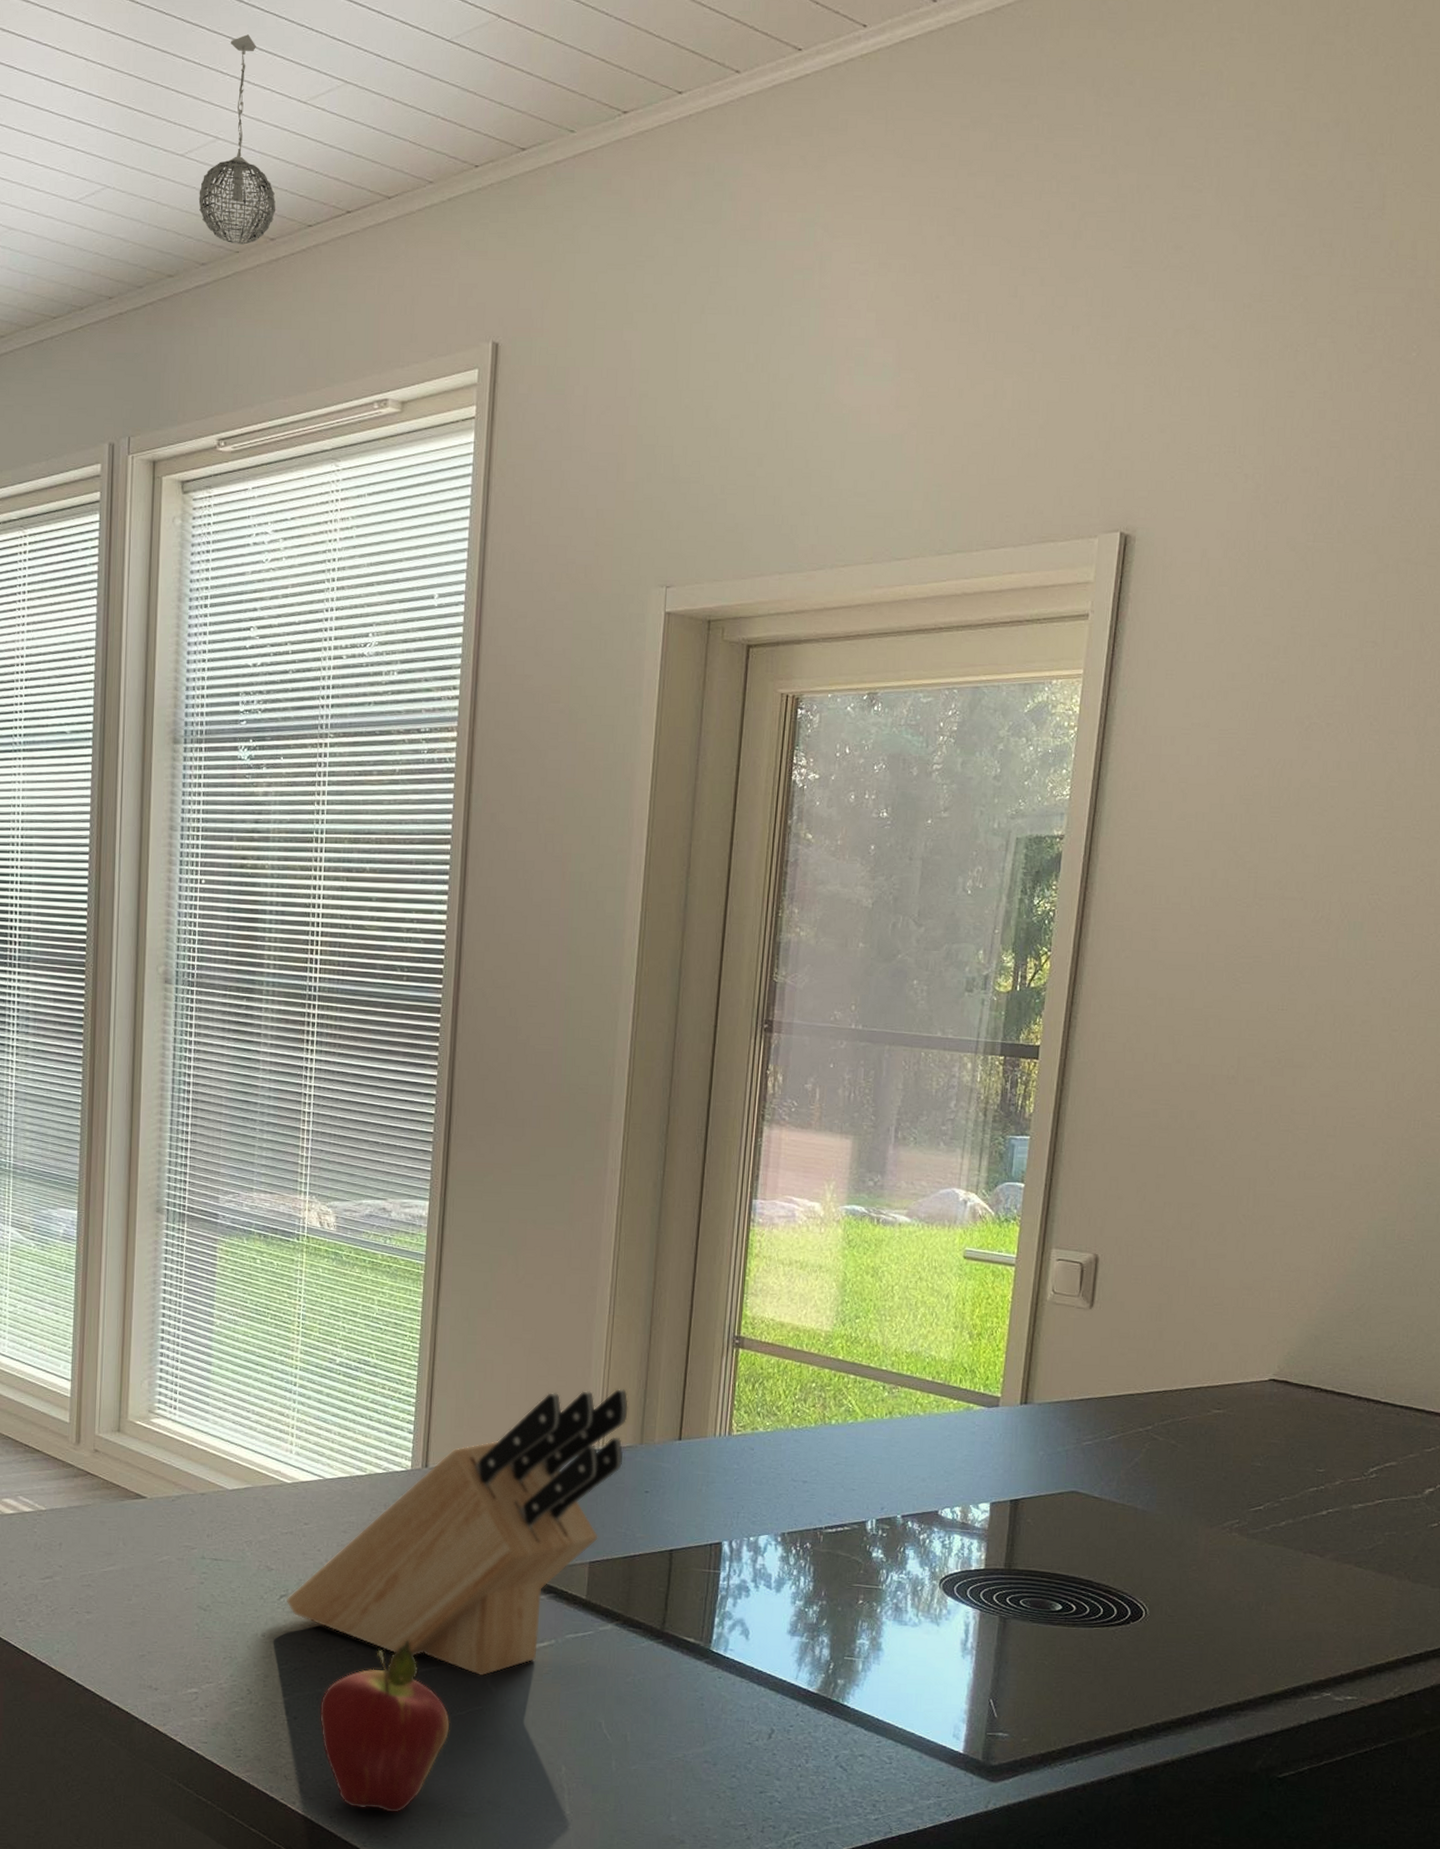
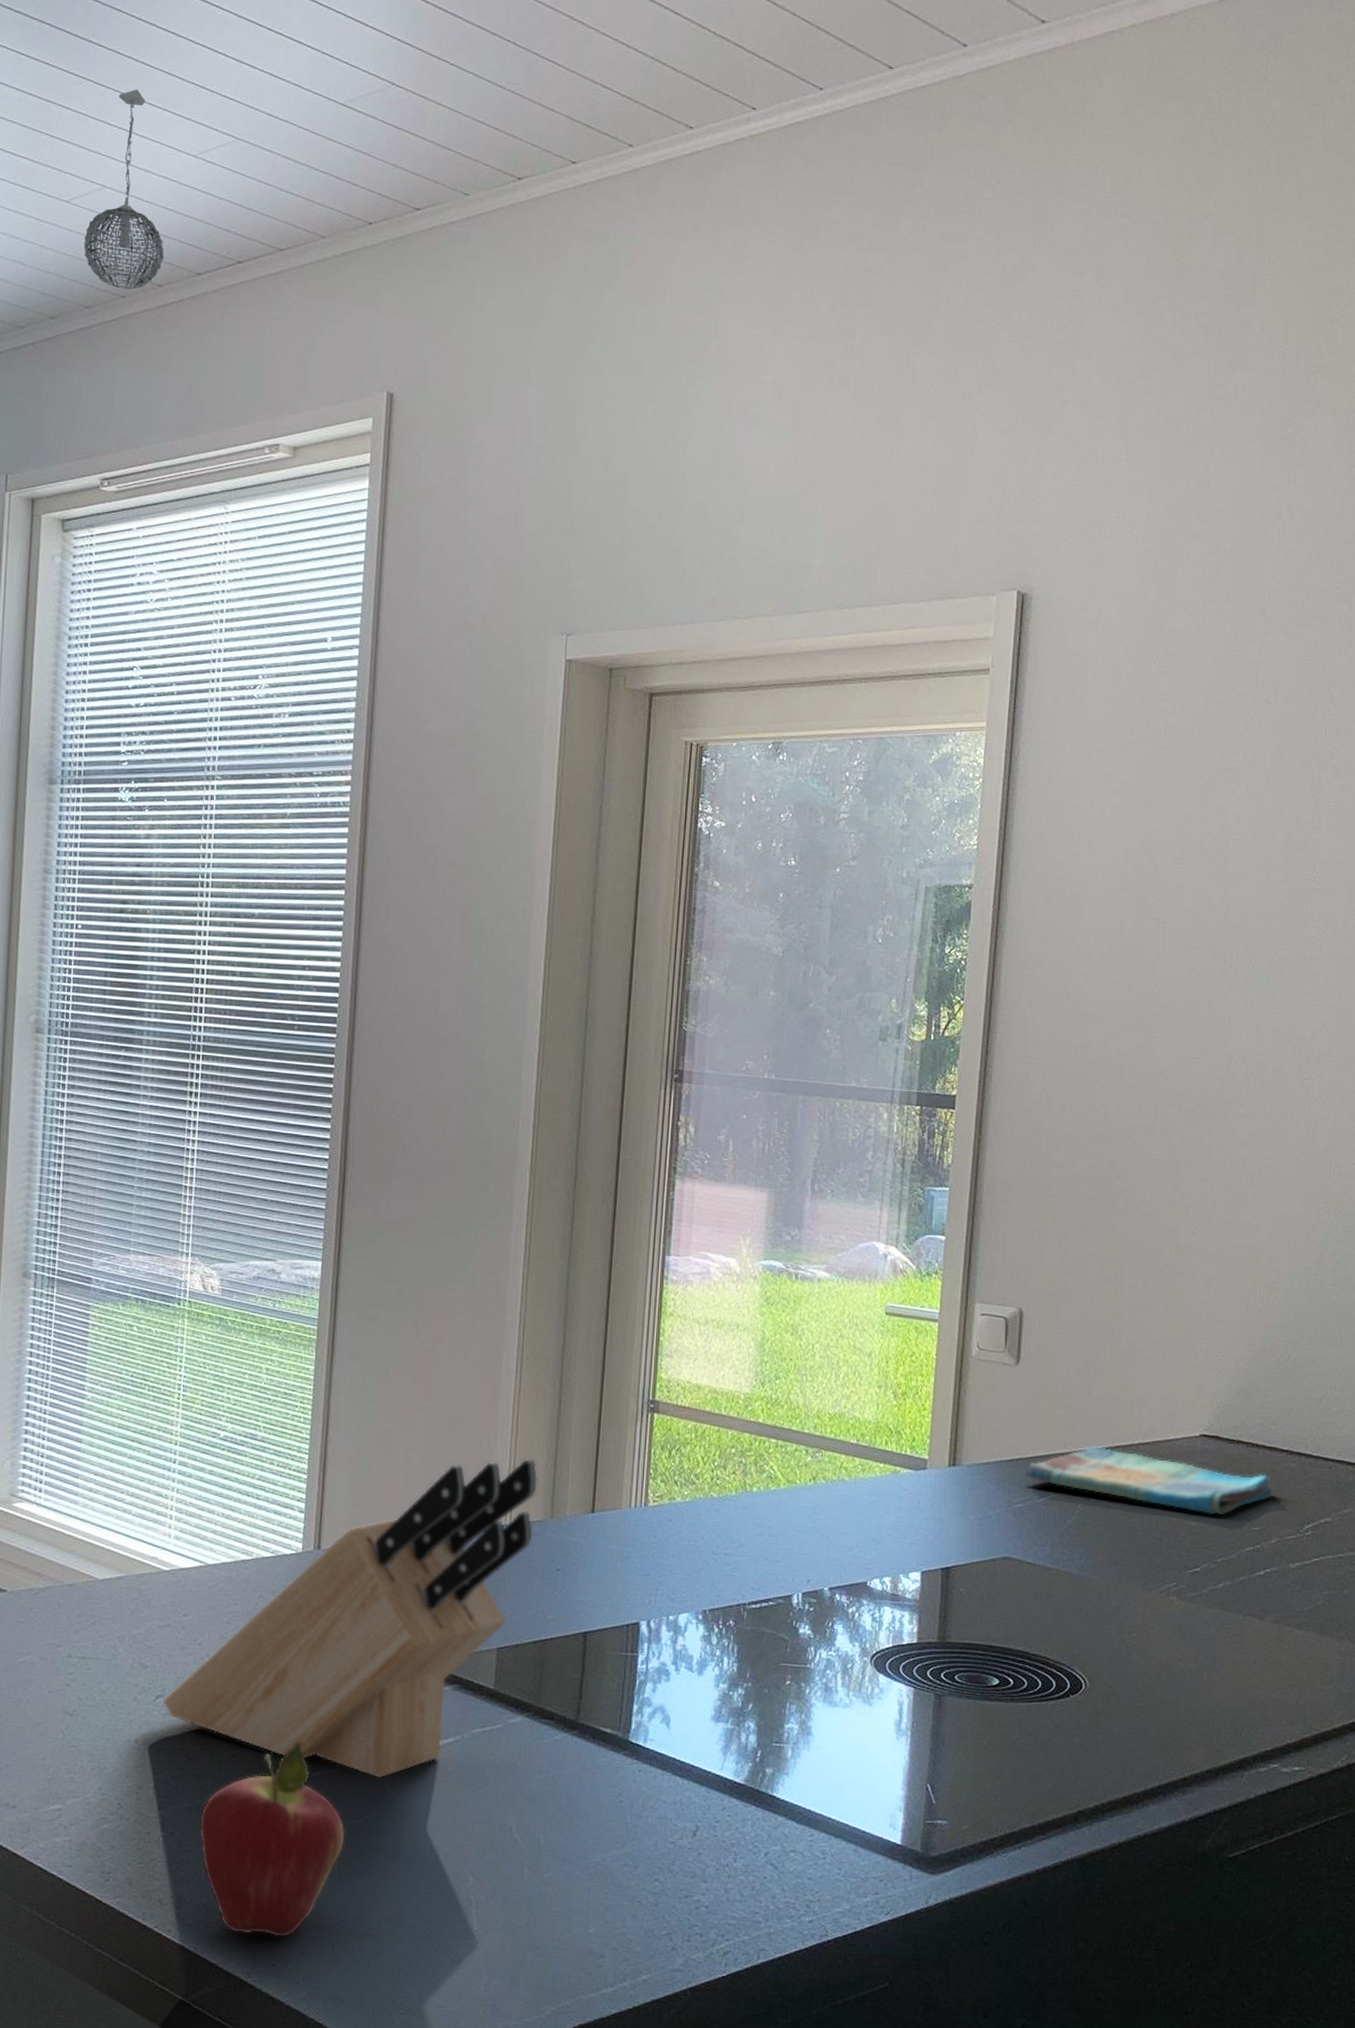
dish towel: none [1095,1387,1341,1457] -> present [1025,1445,1275,1516]

